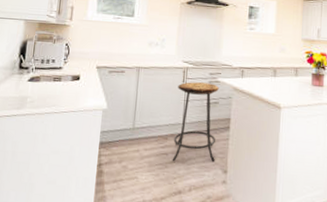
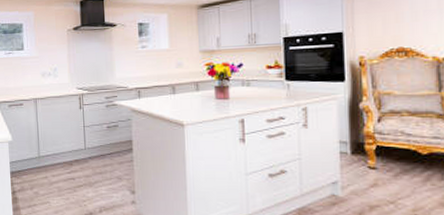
bar stool: present [172,82,219,163] -> none [75,107,122,186]

